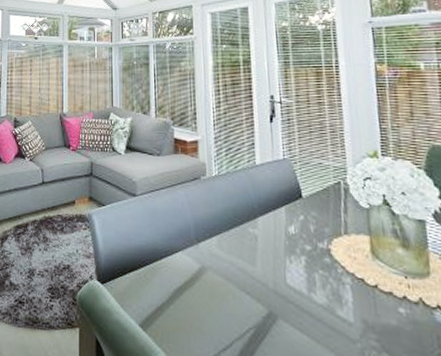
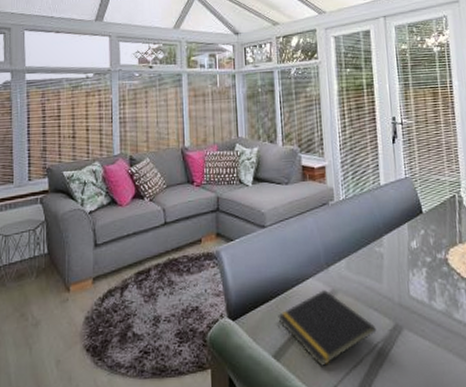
notepad: none [146,266,249,344] -> present [278,290,377,366]

